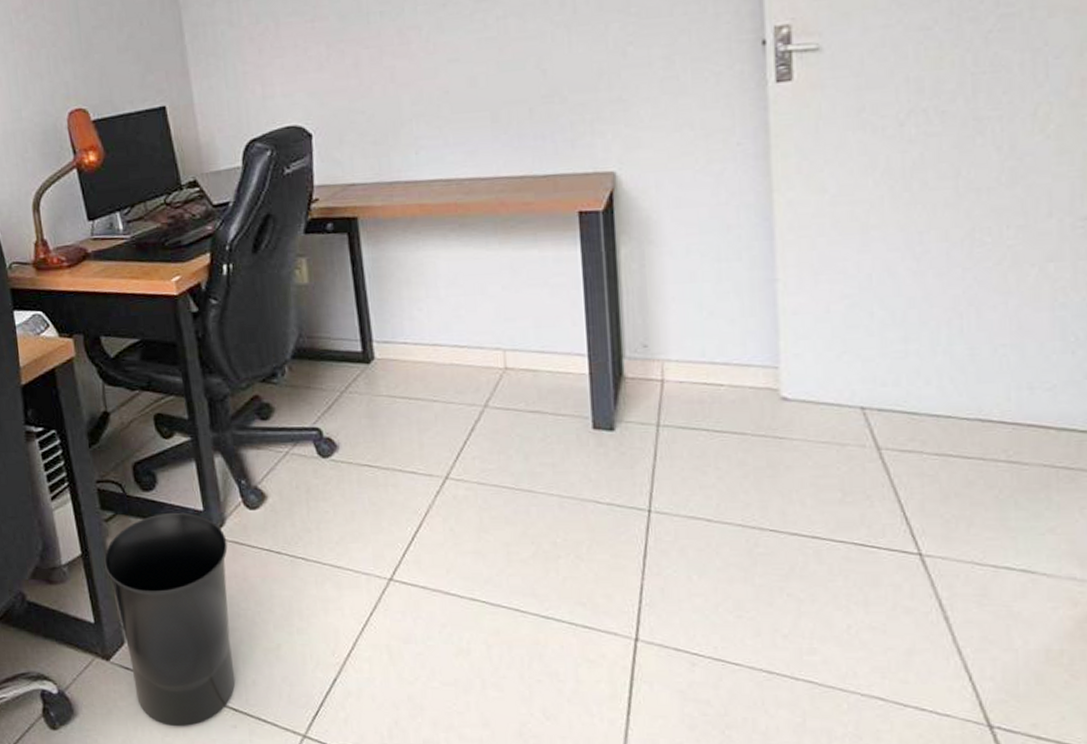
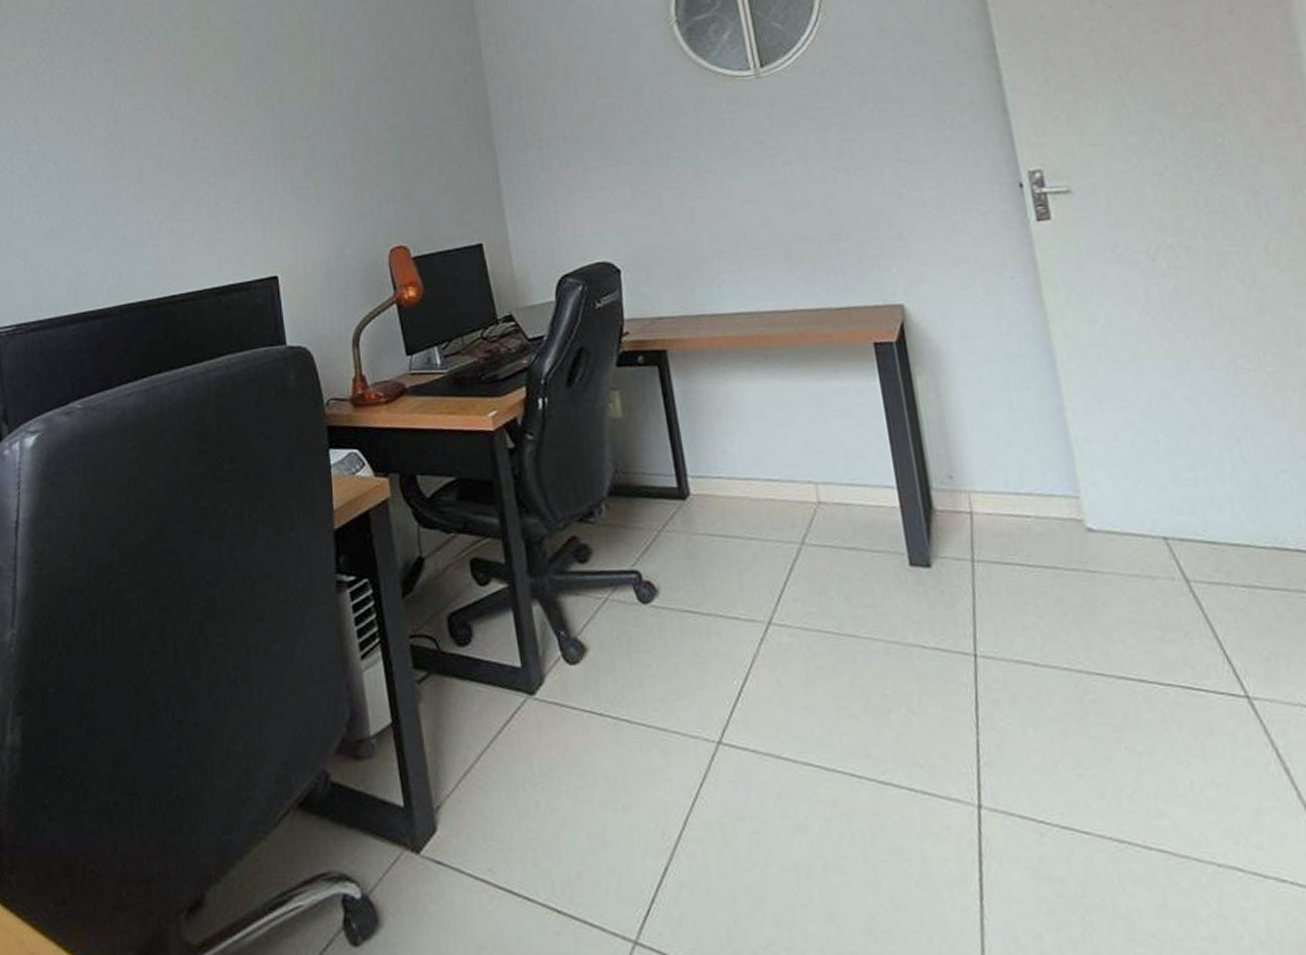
waste bin: present [104,512,236,727] -> none [416,669,558,937]

